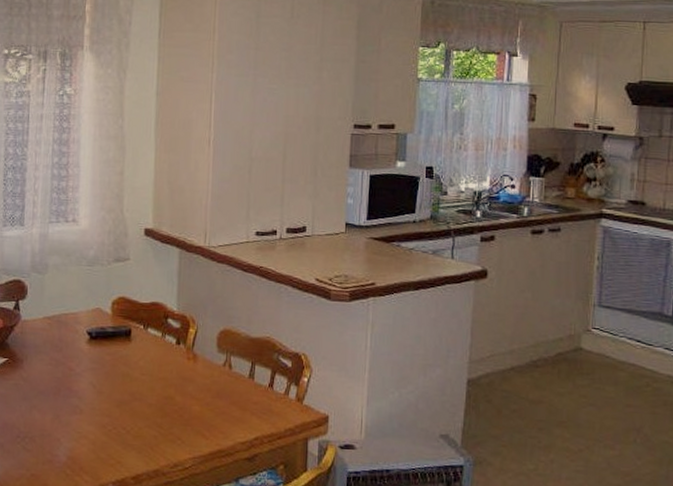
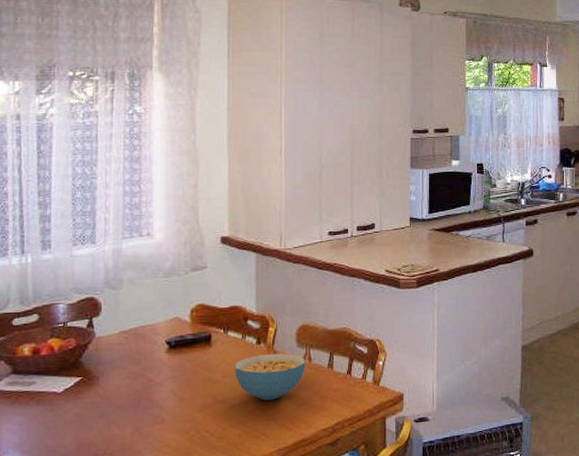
cereal bowl: none [153,356,226,405] -> present [234,353,305,401]

